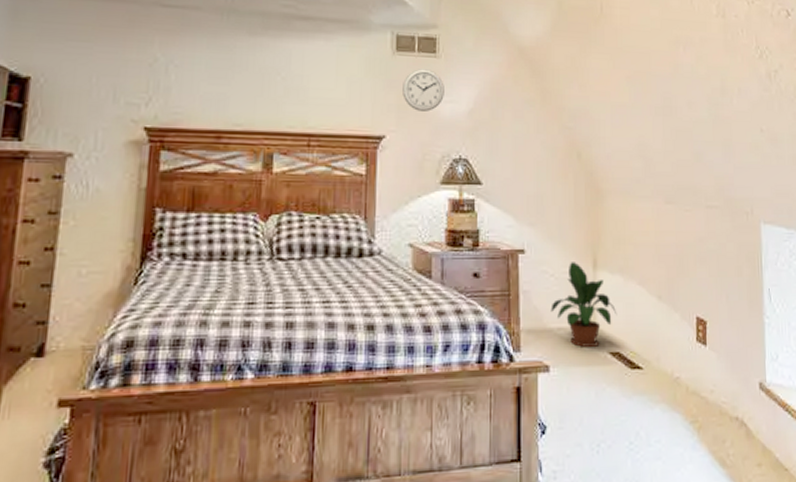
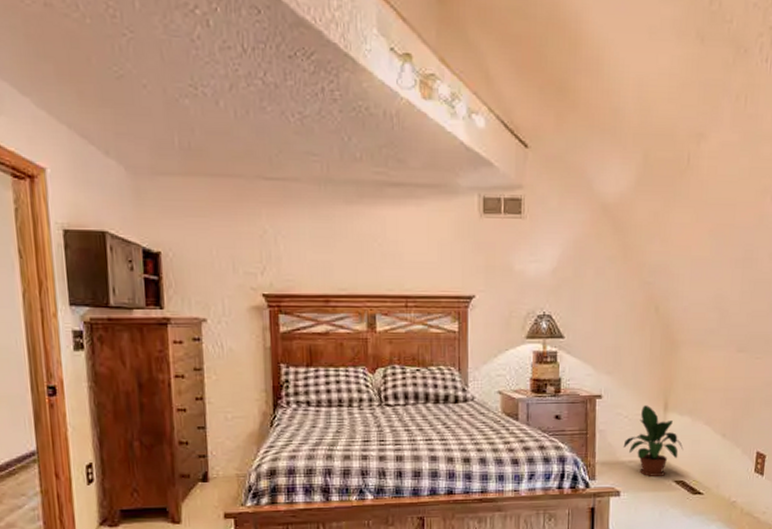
wall clock: present [402,69,444,112] -> none [490,230,529,271]

